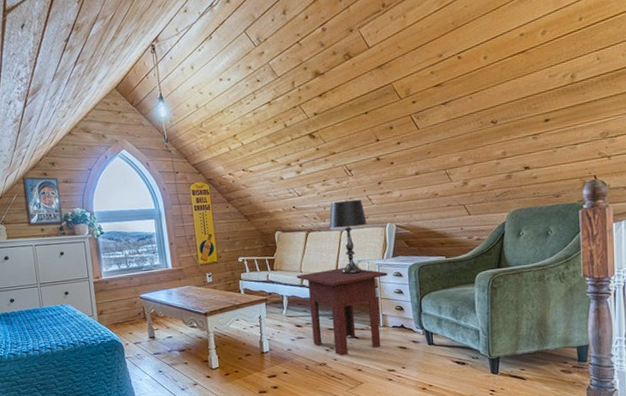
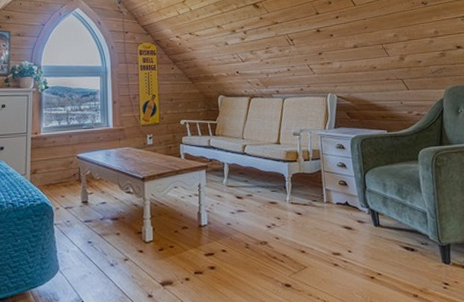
side table: present [296,268,388,356] -> none [238,136,331,234]
table lamp: present [329,200,367,274] -> none [271,69,309,144]

